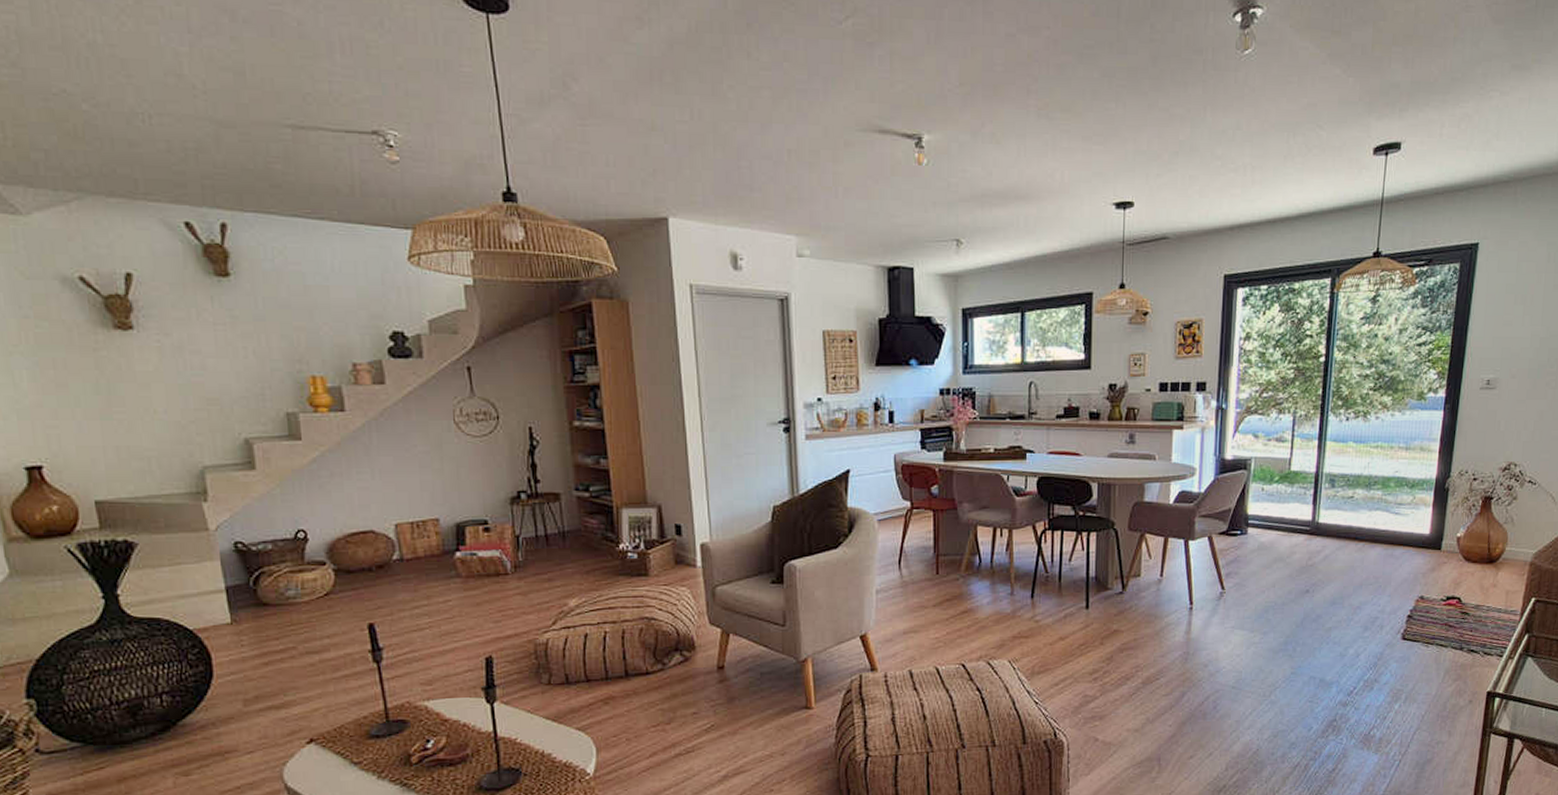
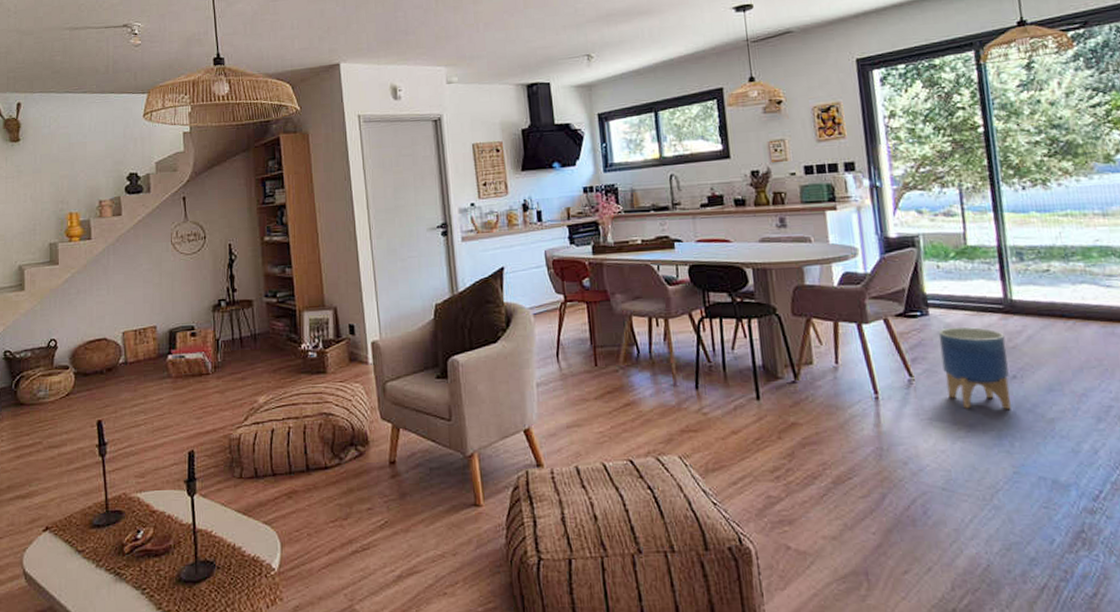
planter: none [1251,545,1306,620] -> present [938,327,1011,410]

